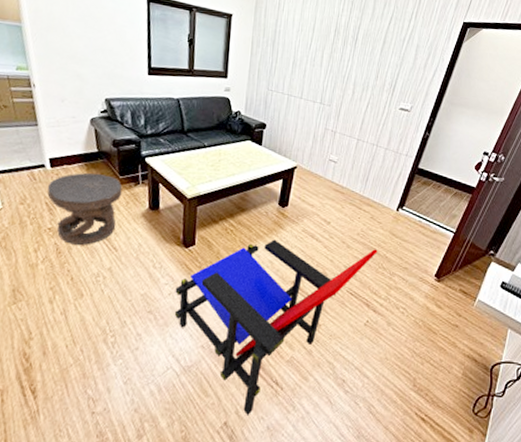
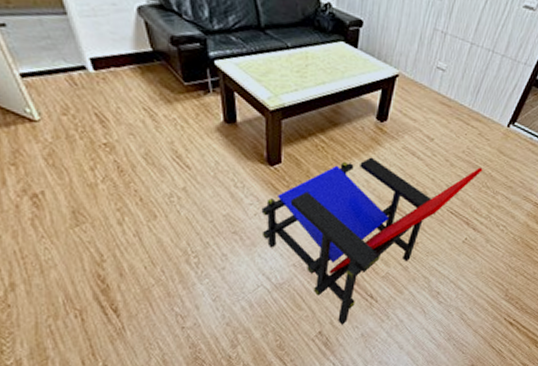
carved stool: present [47,172,123,245] -> none [95,77,189,163]

